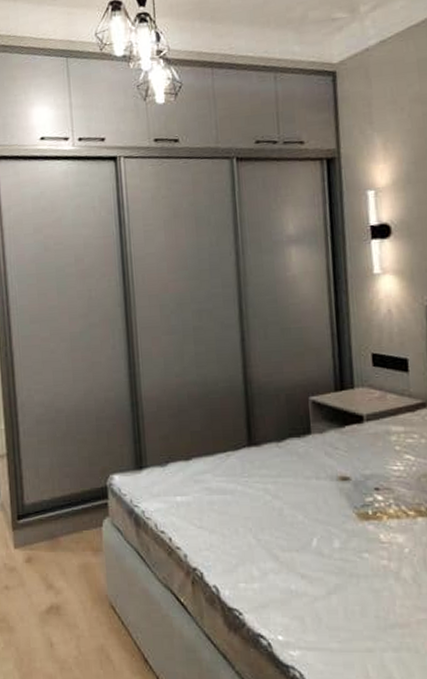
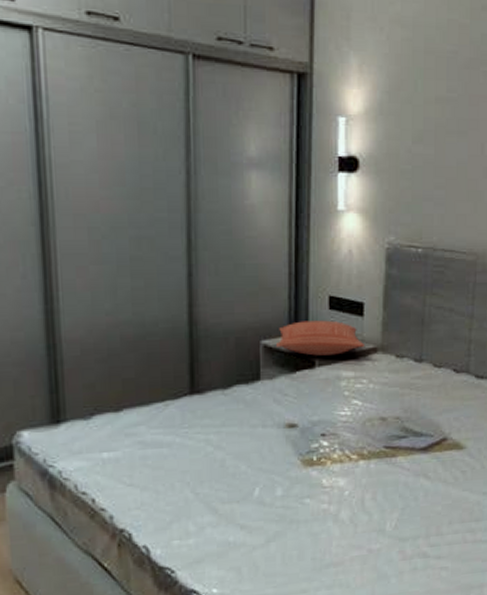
pillow: none [324,376,412,411] -> present [276,320,364,356]

